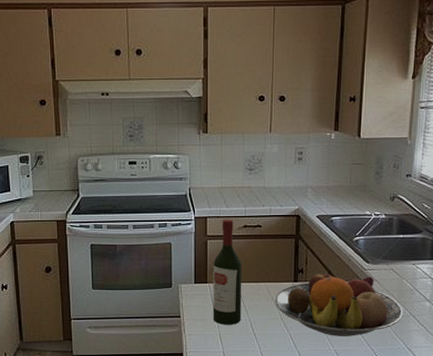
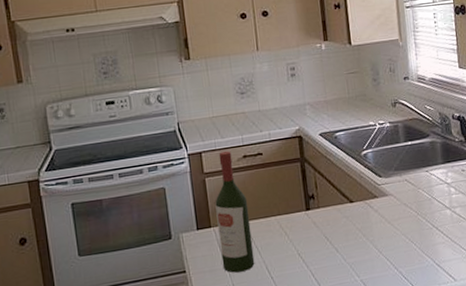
fruit bowl: present [275,269,403,336] -> none [288,190,426,265]

